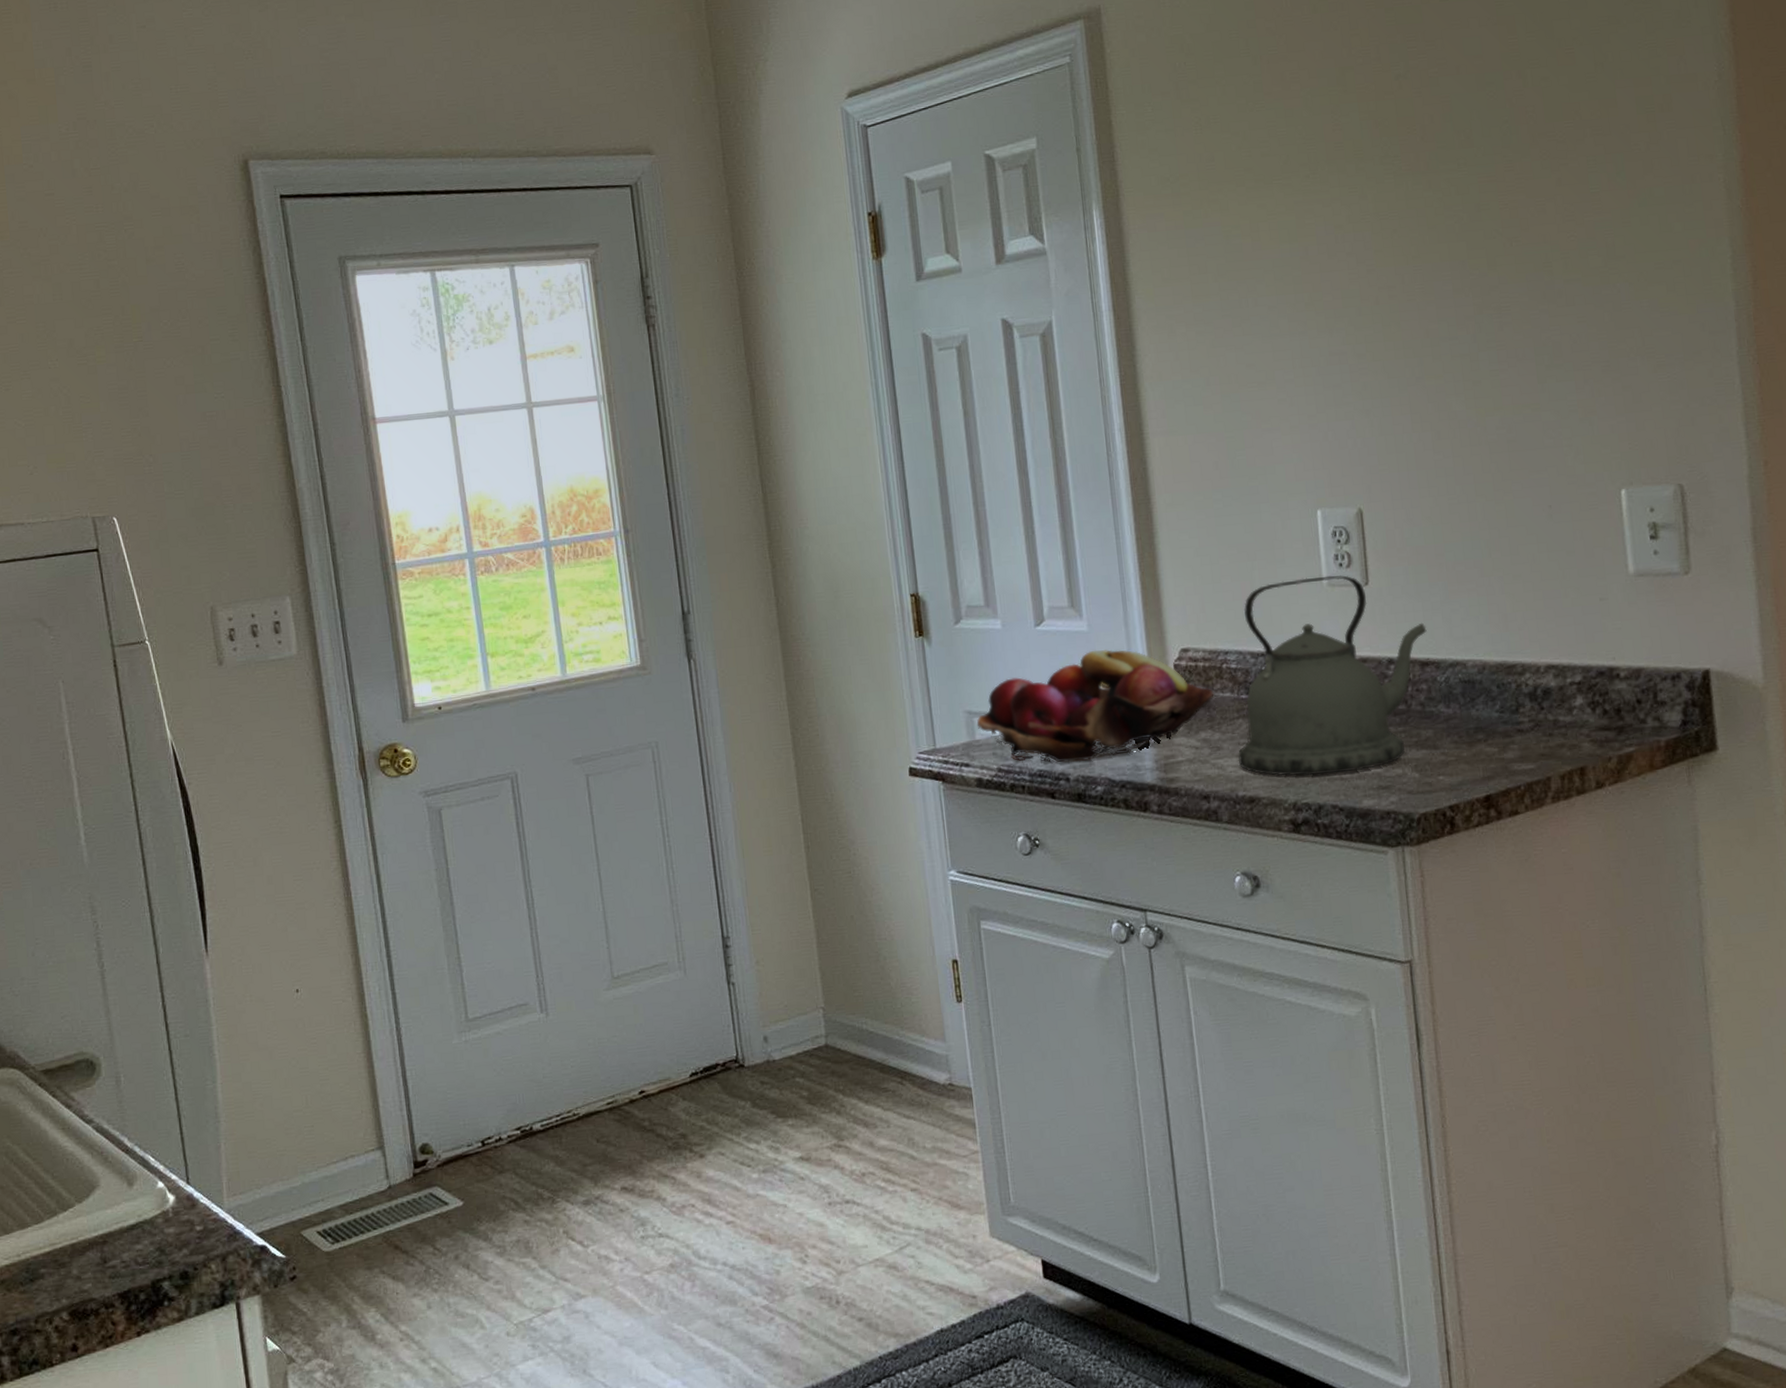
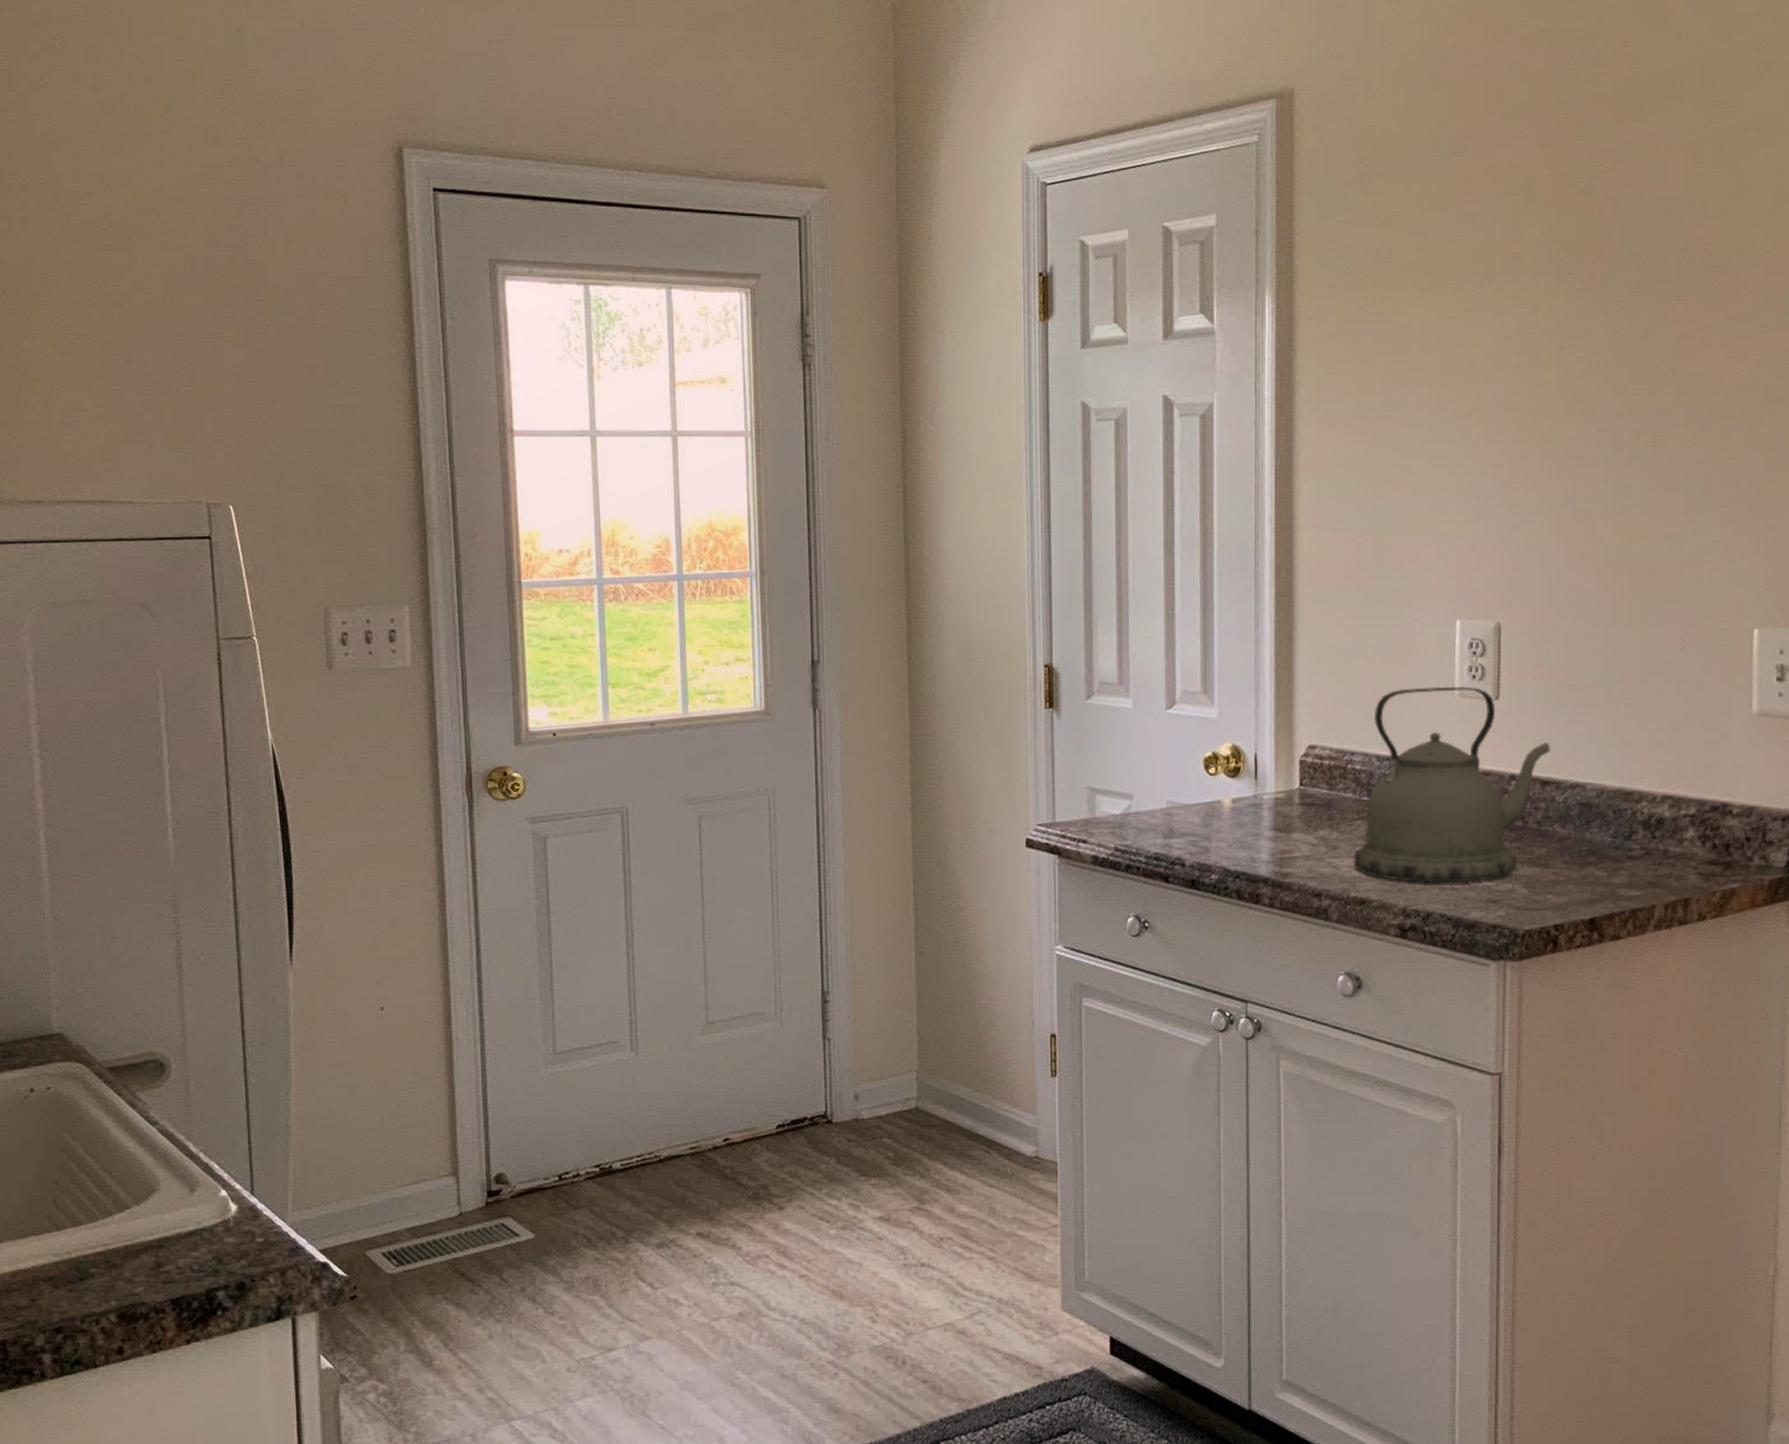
fruit basket: present [976,650,1215,763] -> none [1098,738,1338,848]

